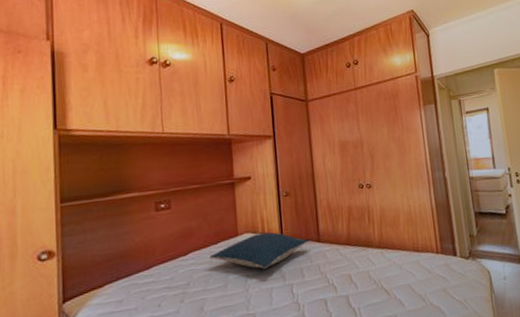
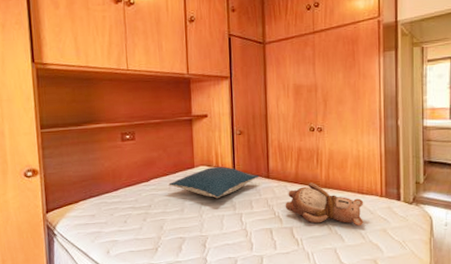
teddy bear: none [338,243,422,289] -> present [285,183,364,226]

